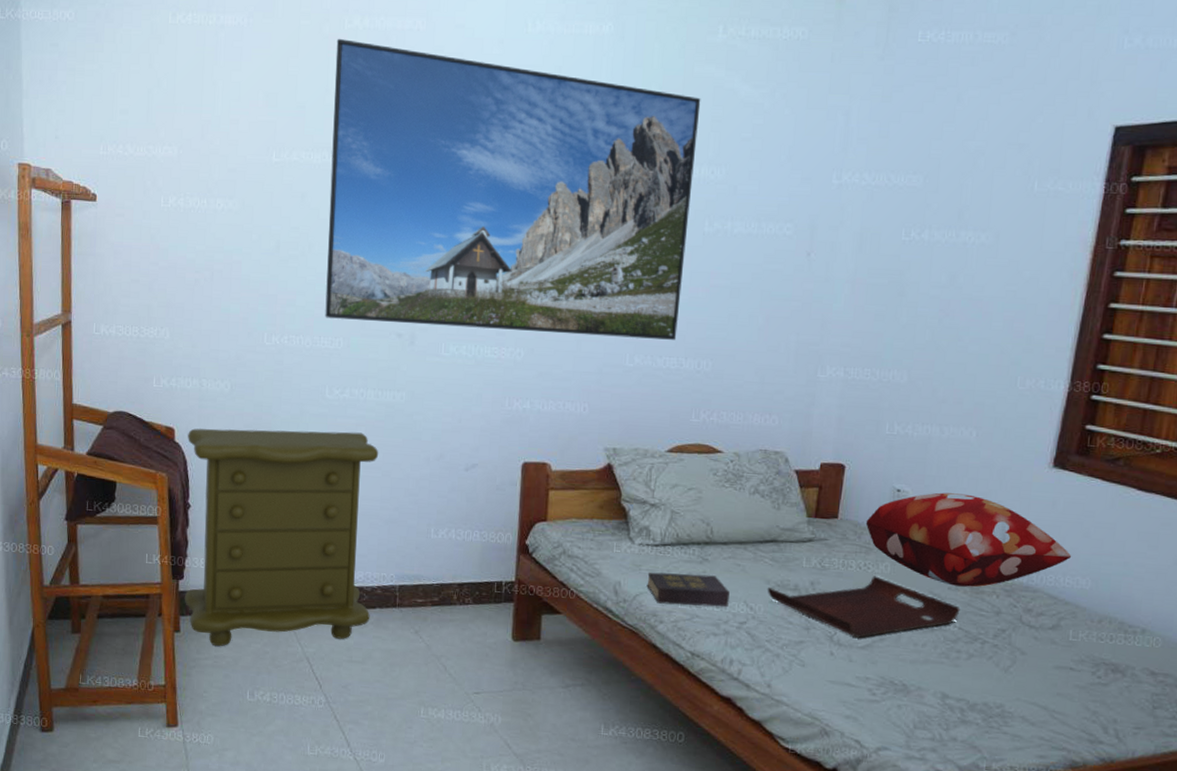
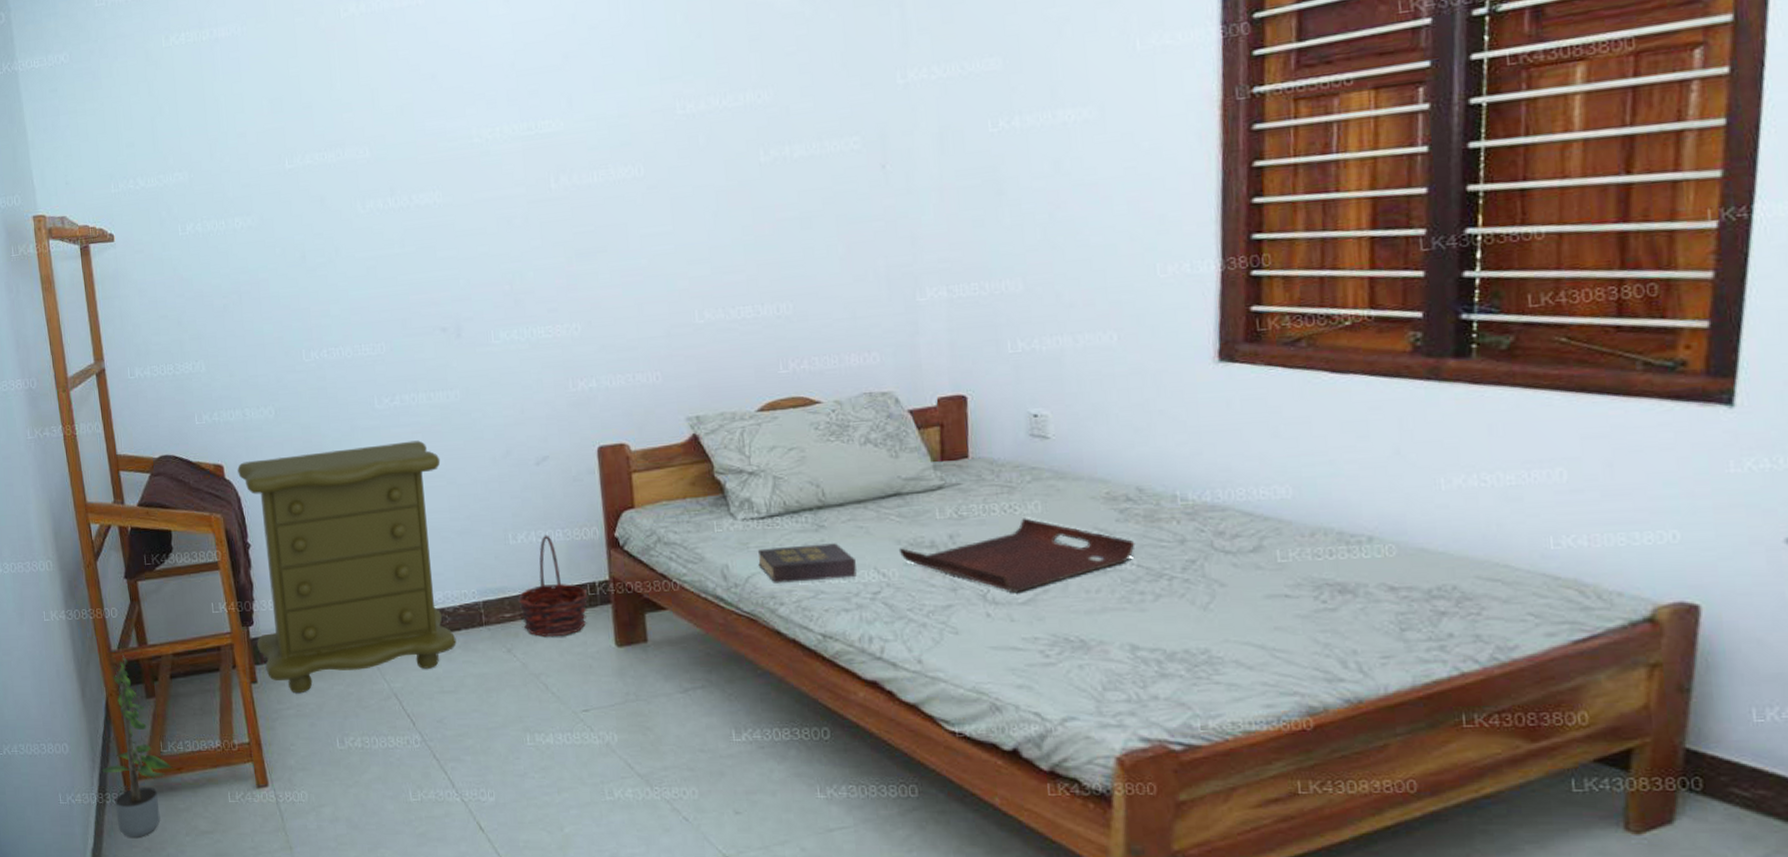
potted plant: none [19,589,90,759] -> present [101,653,174,837]
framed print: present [325,38,701,340] -> none [334,18,748,324]
basket: none [431,534,495,625] -> present [518,535,589,637]
decorative pillow: present [865,492,1072,587] -> none [1002,408,1262,517]

